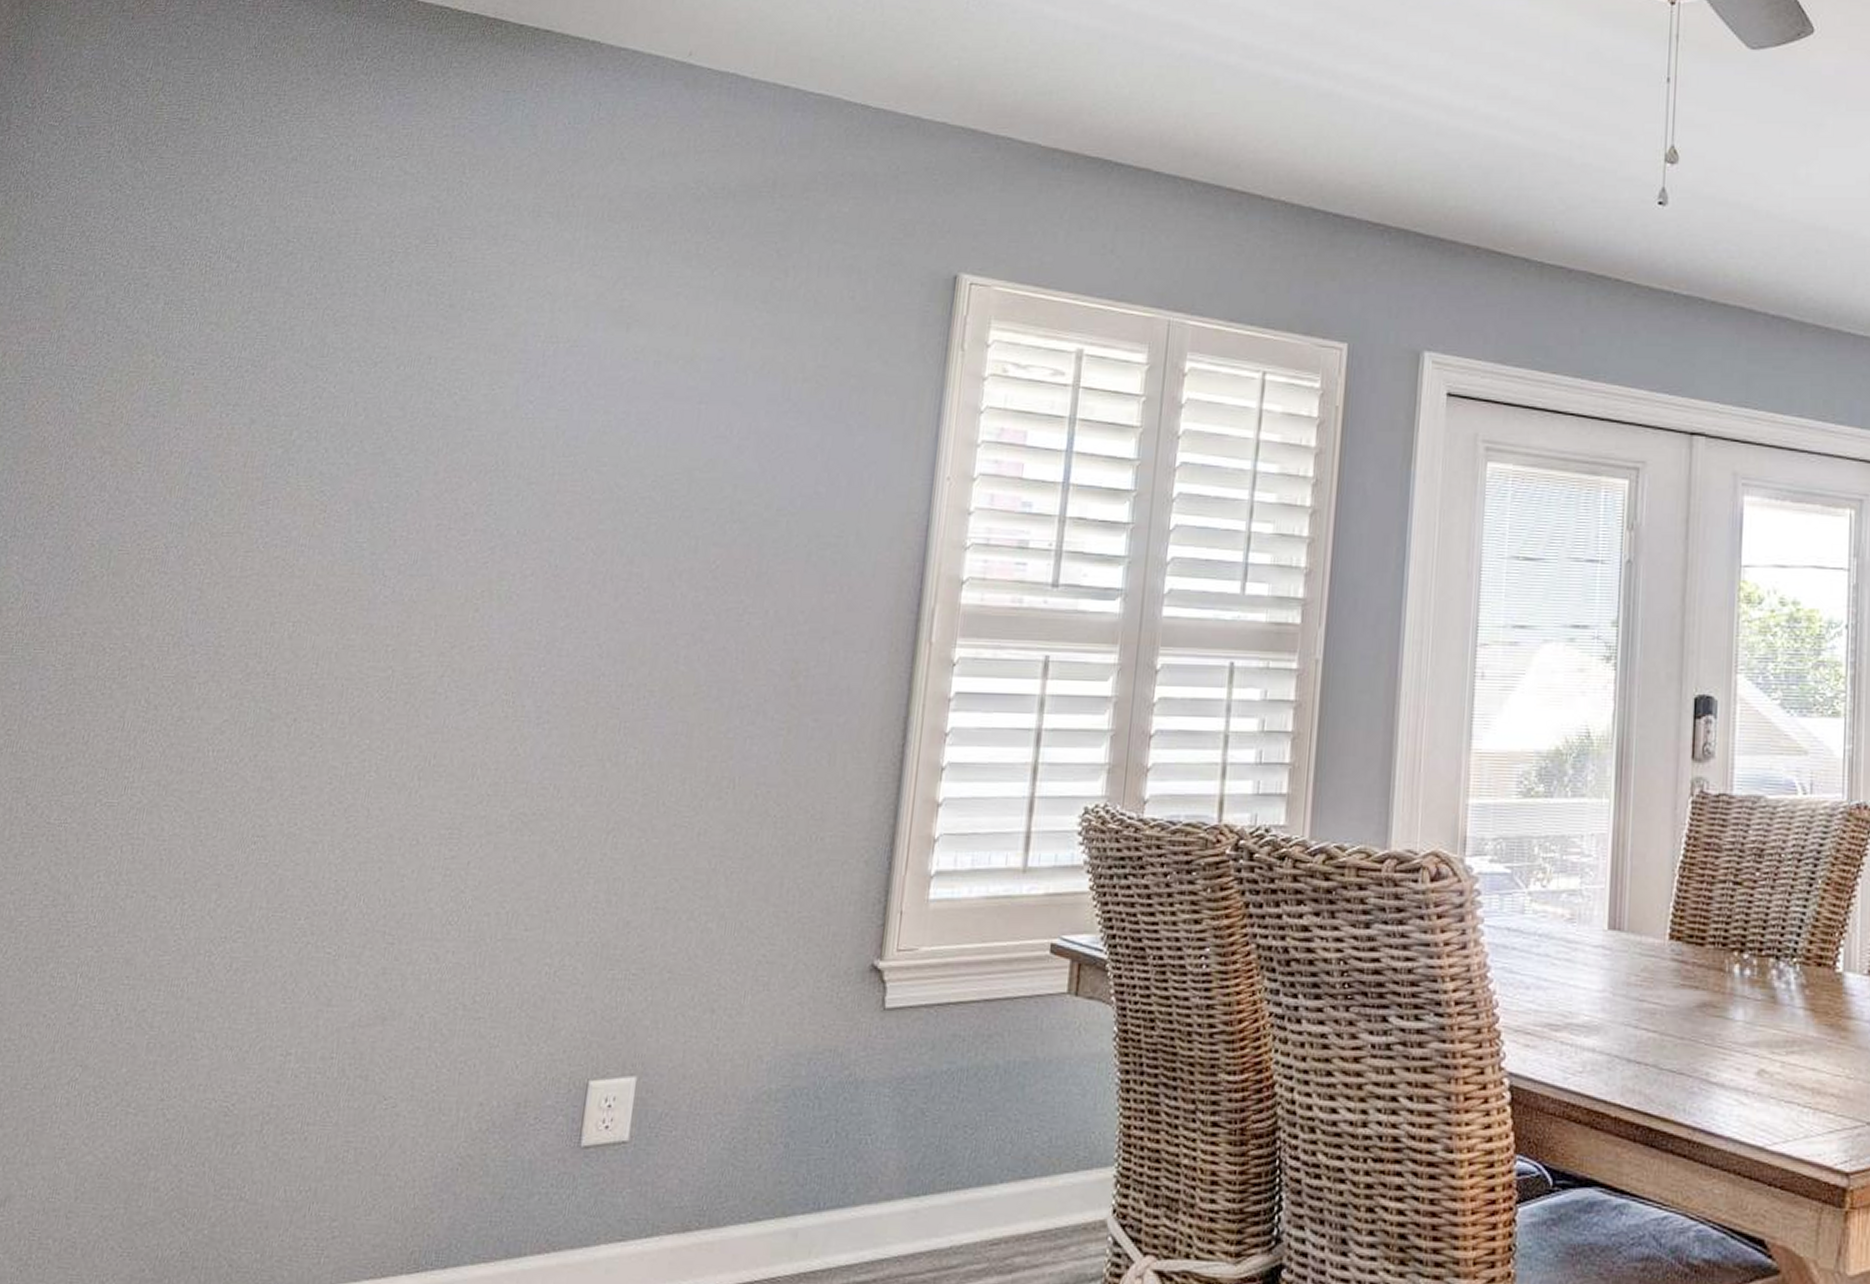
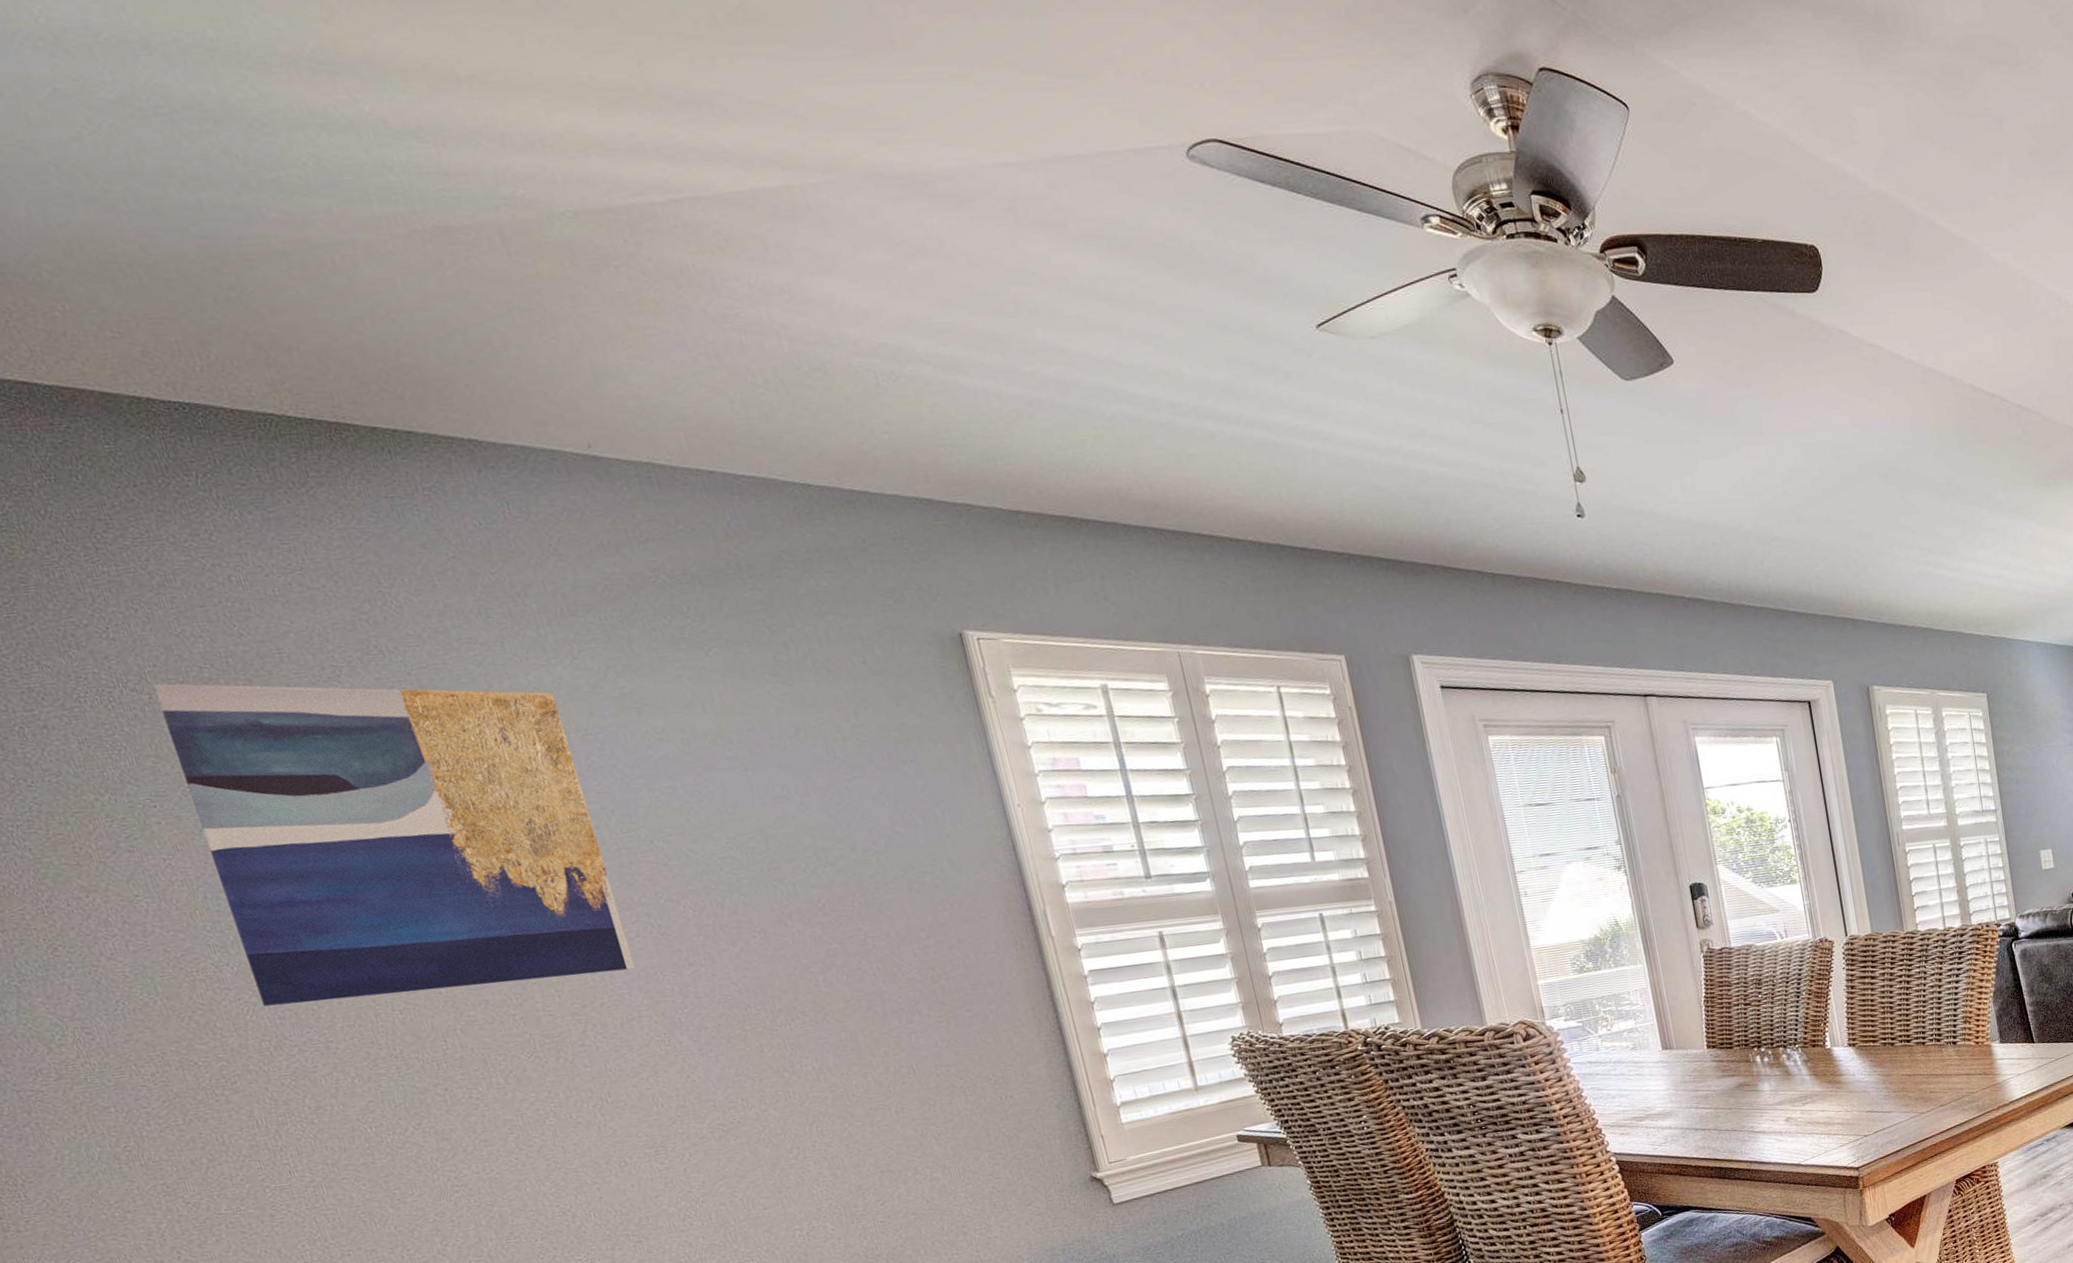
wall art: none [185,253,563,612] -> present [153,683,636,1006]

